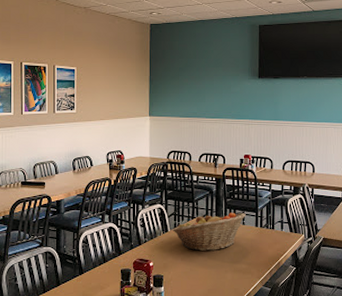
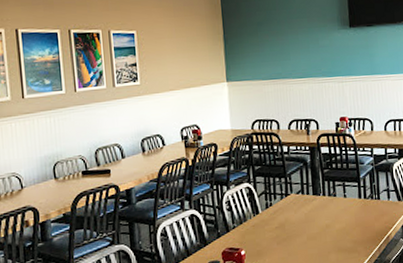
fruit basket: present [173,212,246,251] -> none [265,184,347,232]

